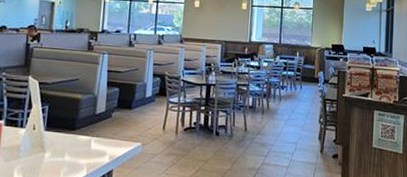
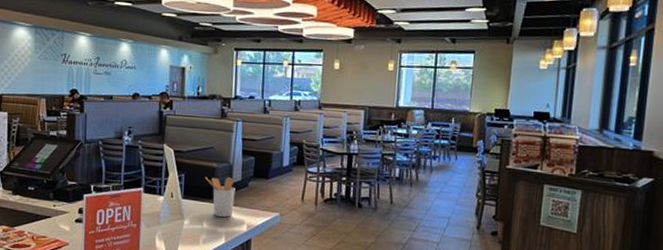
utensil holder: none [69,108,99,148] -> present [205,177,235,217]

